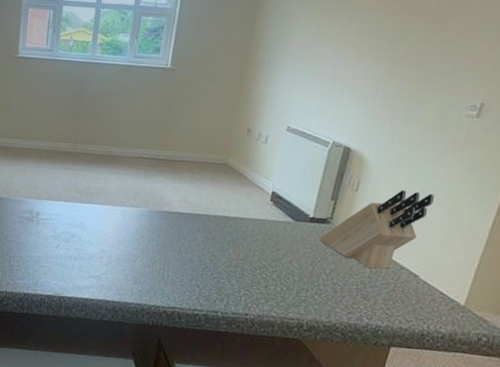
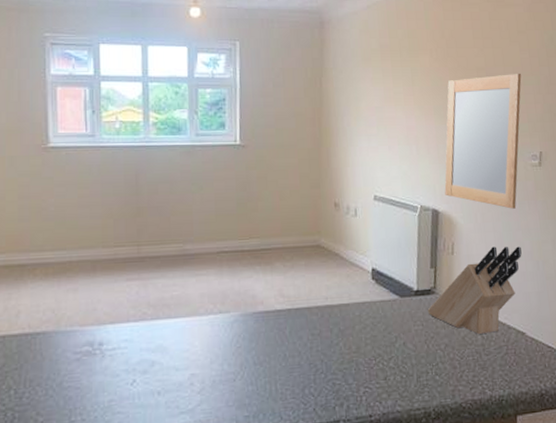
home mirror: none [361,18,479,157] -> present [444,73,522,209]

